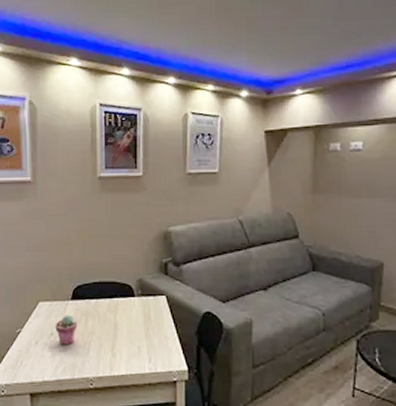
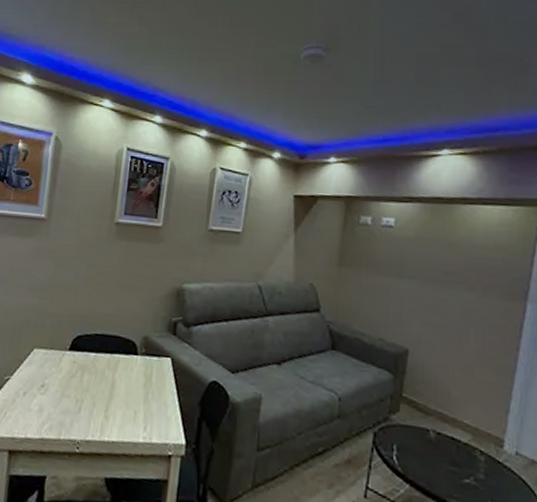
potted succulent: present [54,315,78,345] -> none [46,366,73,400]

